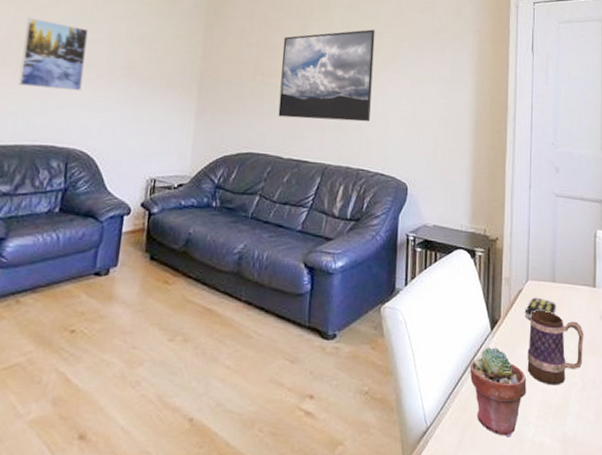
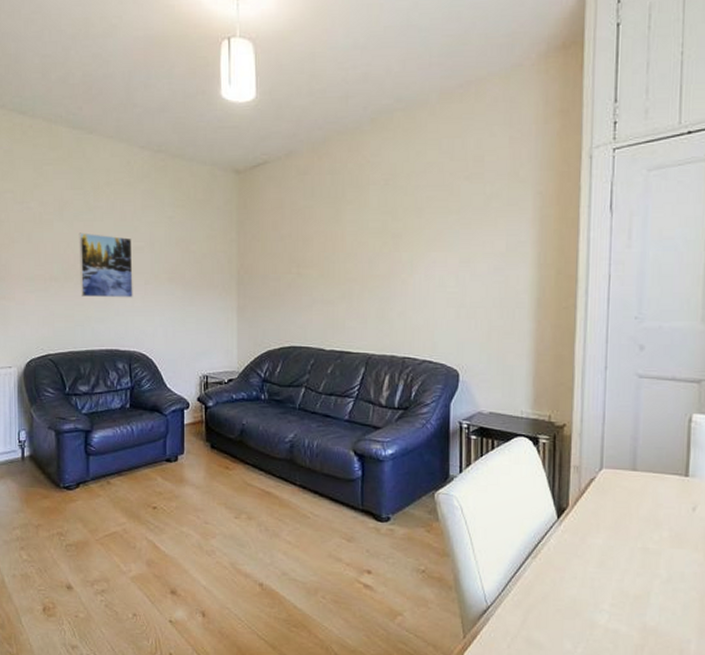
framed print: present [278,29,375,122] -> none [316,206,416,309]
potted succulent: present [469,347,527,437] -> none [533,535,600,622]
remote control: present [525,297,556,319] -> none [597,486,637,508]
mug: present [527,311,584,386] -> none [600,500,672,576]

